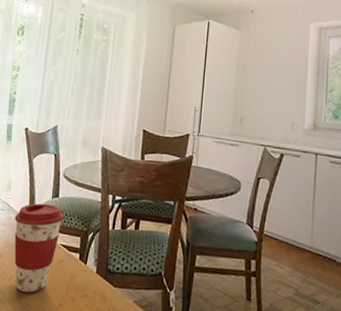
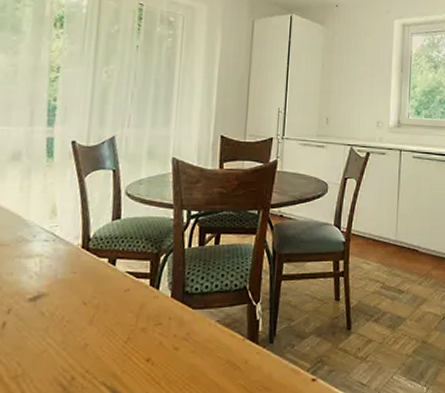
coffee cup: present [14,203,64,293] -> none [63,227,128,332]

